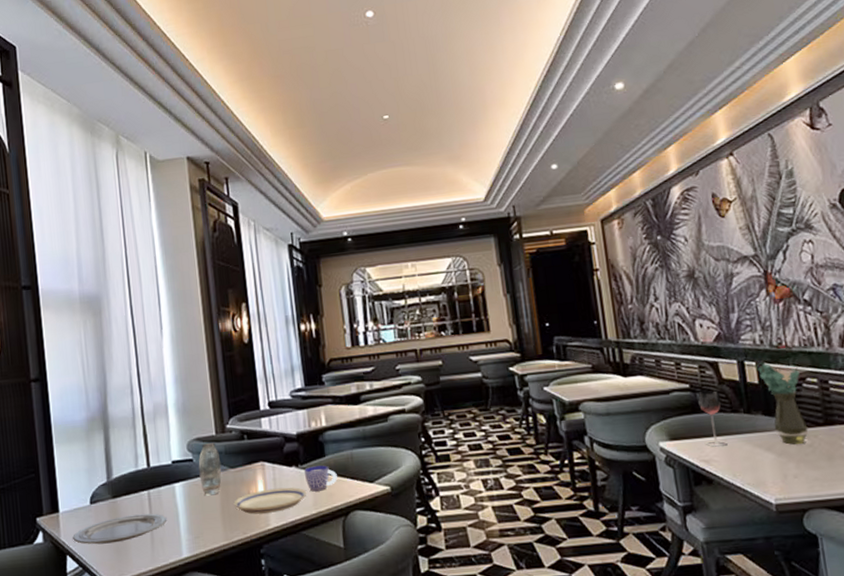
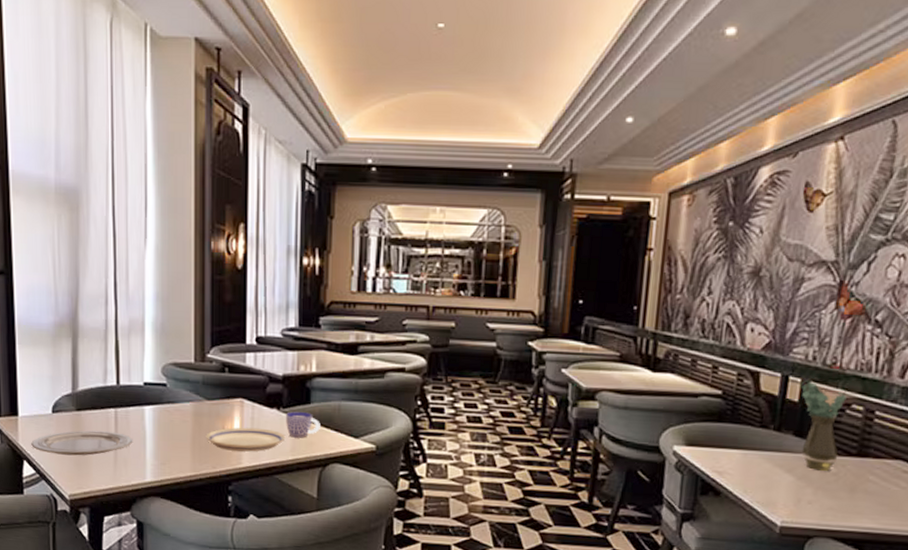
vase: present [198,443,222,496] -> none [172,370,197,425]
wineglass: present [696,390,728,447] -> none [723,399,754,460]

